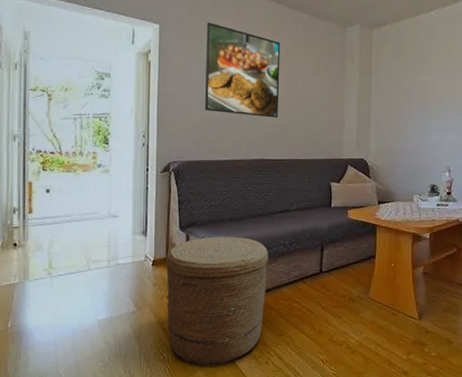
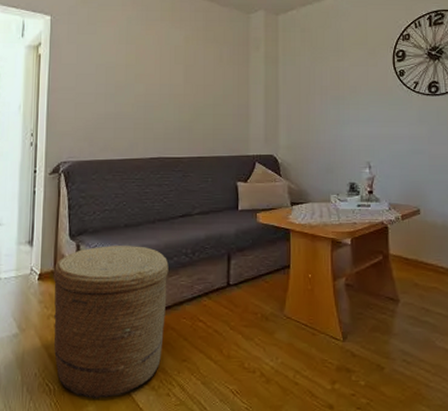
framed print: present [205,22,281,118] -> none [98,12,180,112]

